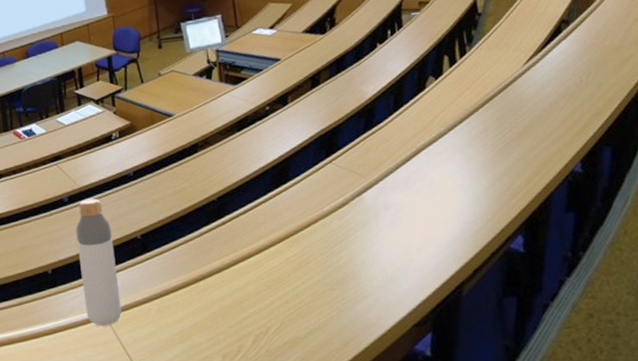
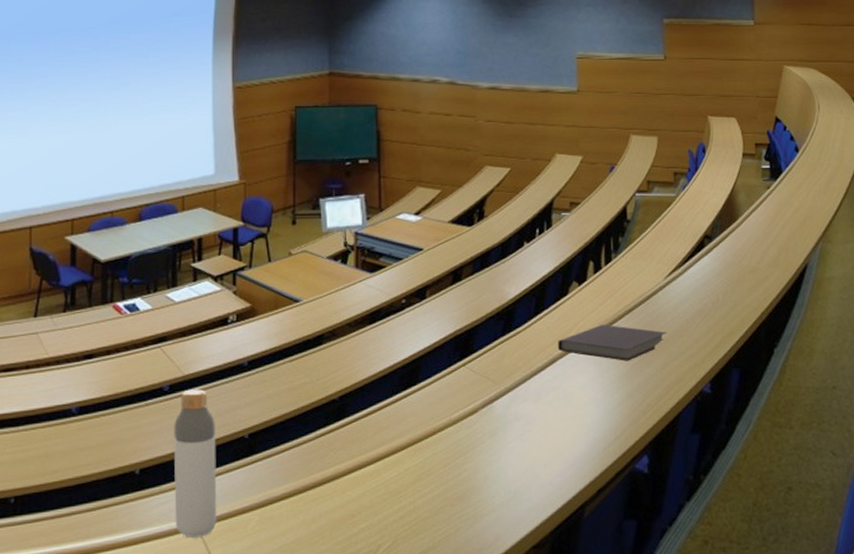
notebook: none [419,114,531,148] -> present [557,324,667,361]

